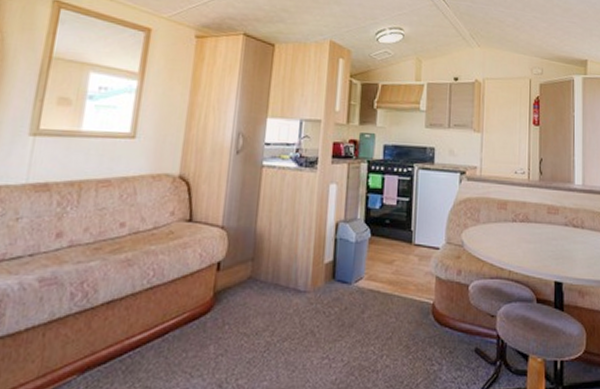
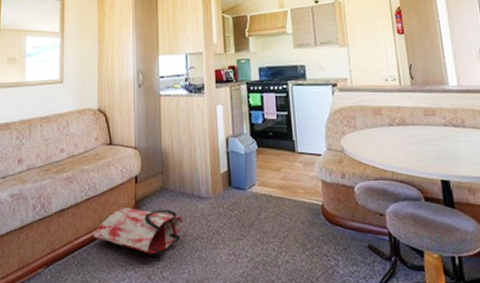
bag: none [151,300,272,363] -> present [92,208,183,259]

